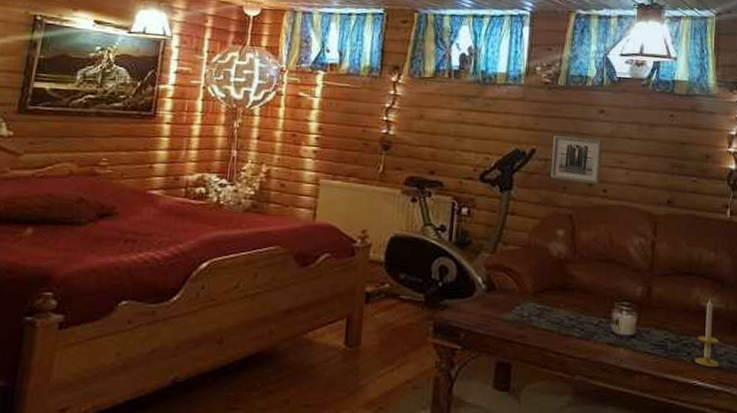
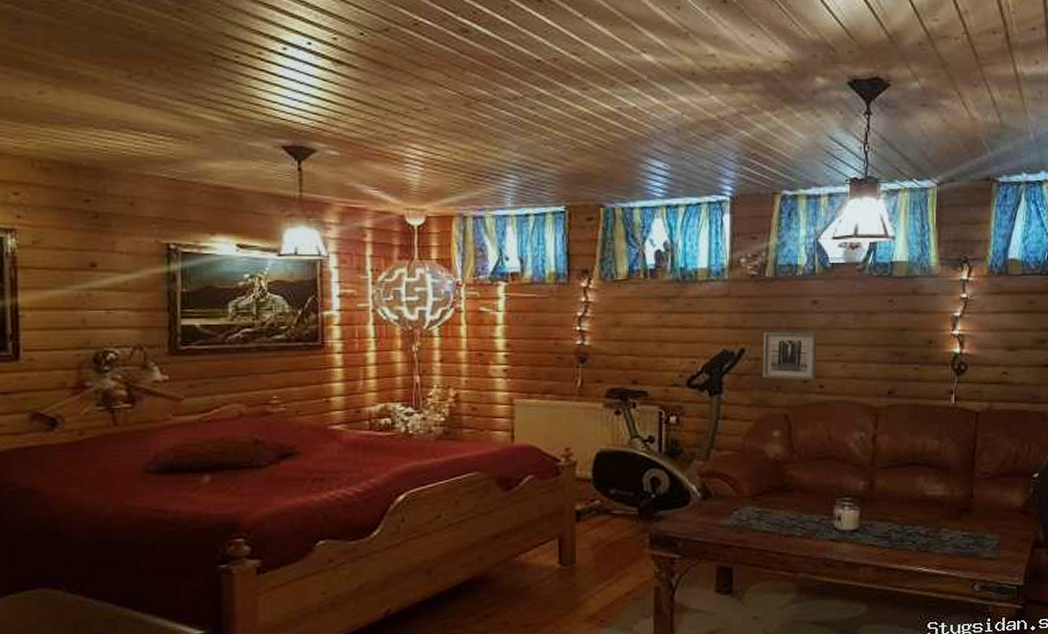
candle: present [694,299,720,368] -> none [919,487,945,554]

